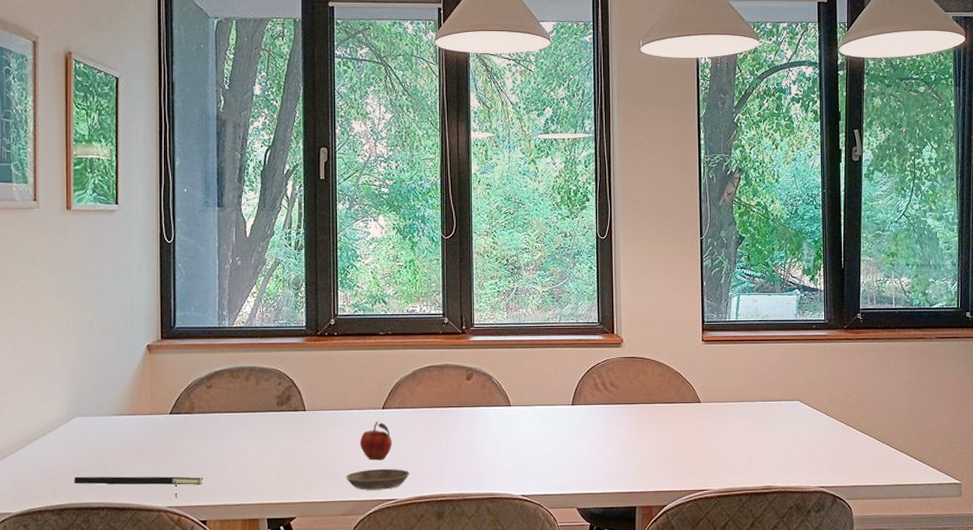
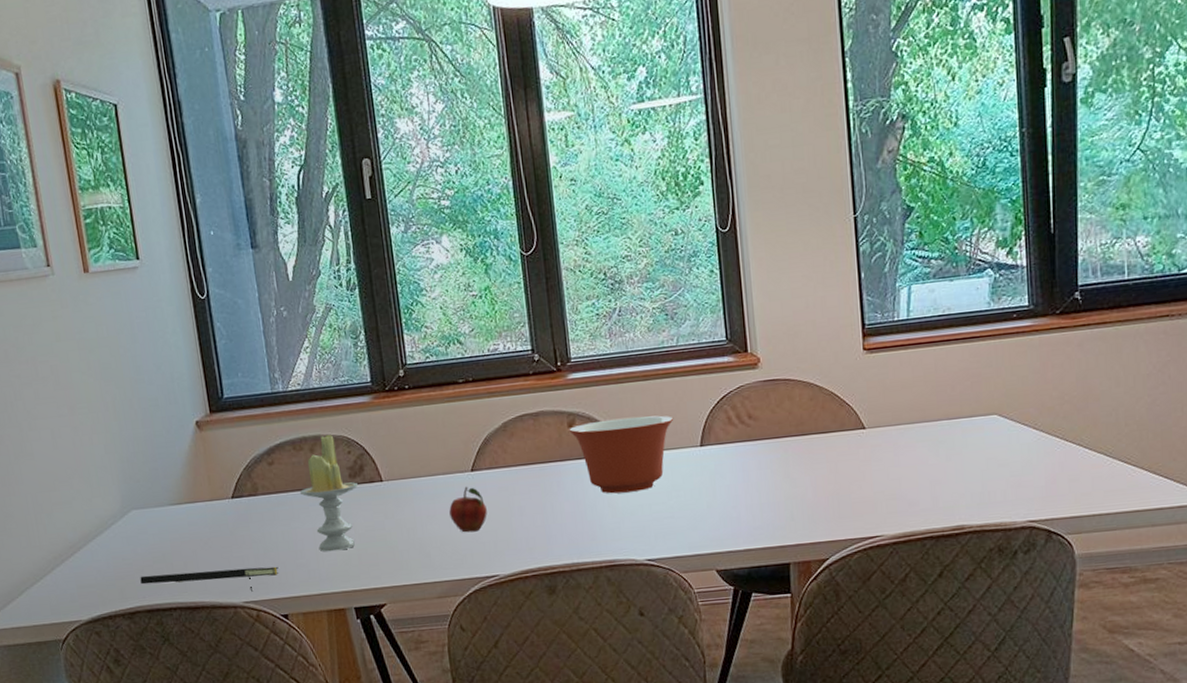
candle: none [231,366,283,468] -> present [299,434,358,552]
saucer: present [346,468,410,490] -> none [437,540,512,568]
mixing bowl: none [467,376,553,438] -> present [569,415,674,494]

